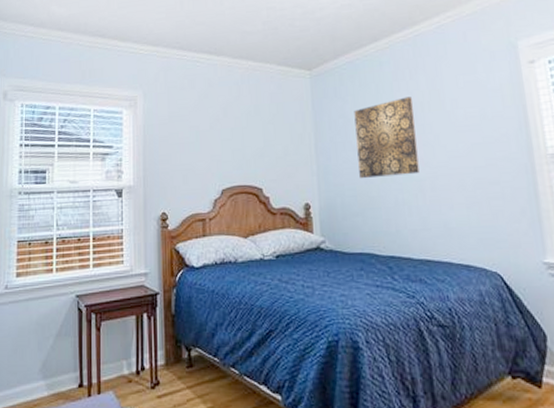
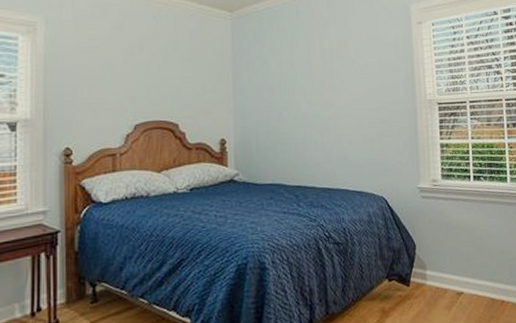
wall art: present [354,97,419,179] -> none [271,45,326,117]

